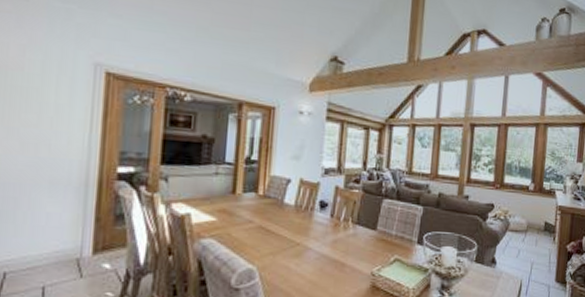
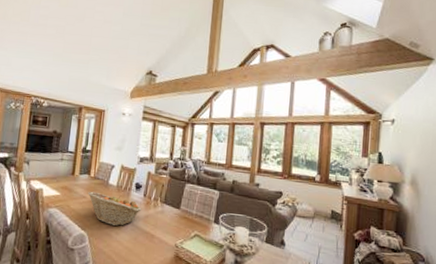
fruit basket: none [254,213,329,255] -> present [87,191,142,226]

